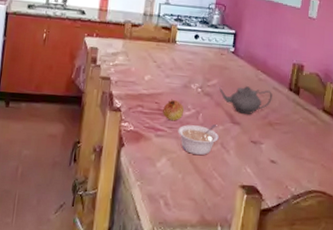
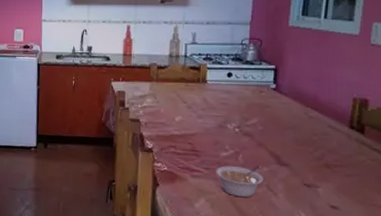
fruit: present [163,99,185,121] -> none [197,139,221,162]
teapot: present [218,86,272,114] -> none [259,125,328,155]

